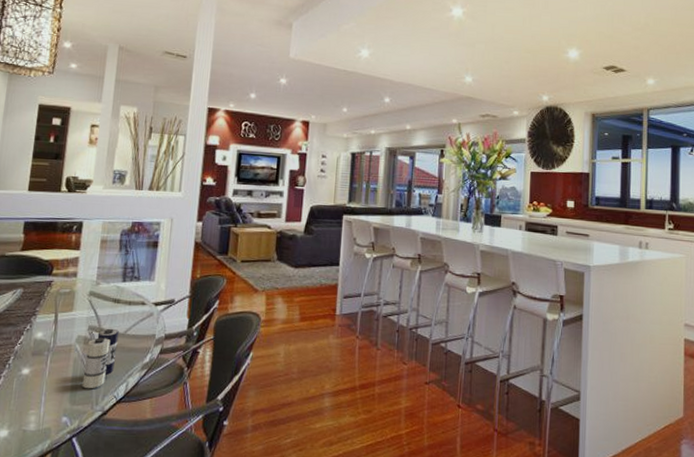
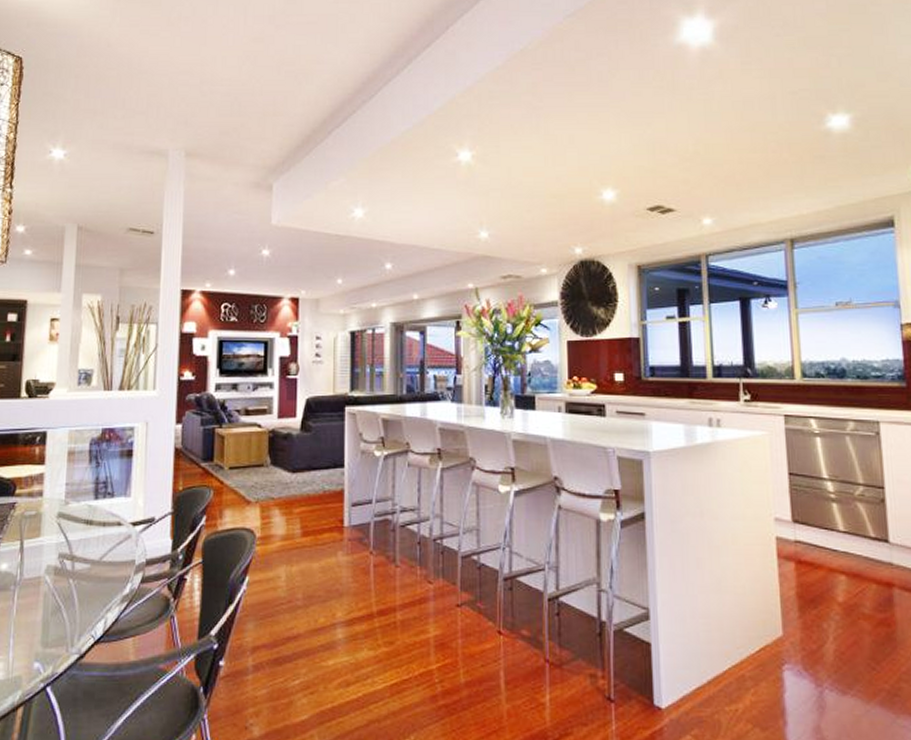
candle: present [82,328,119,389] -> none [54,555,93,628]

